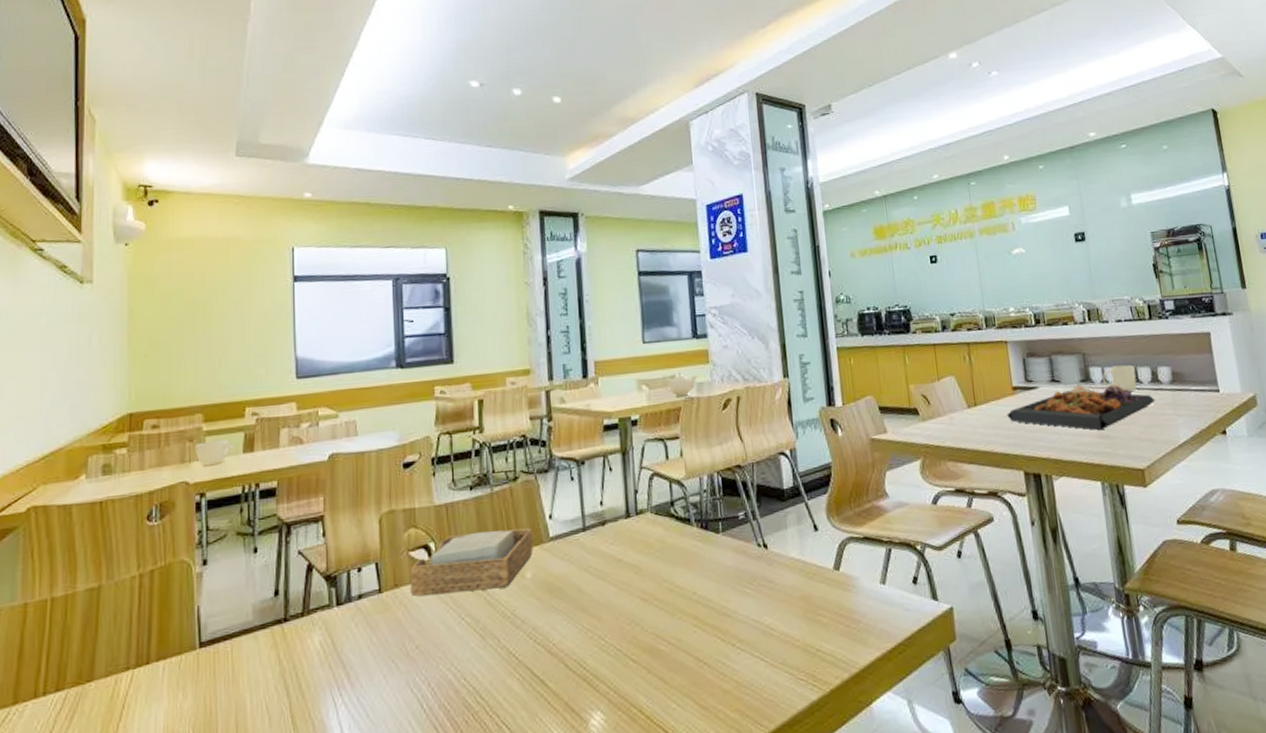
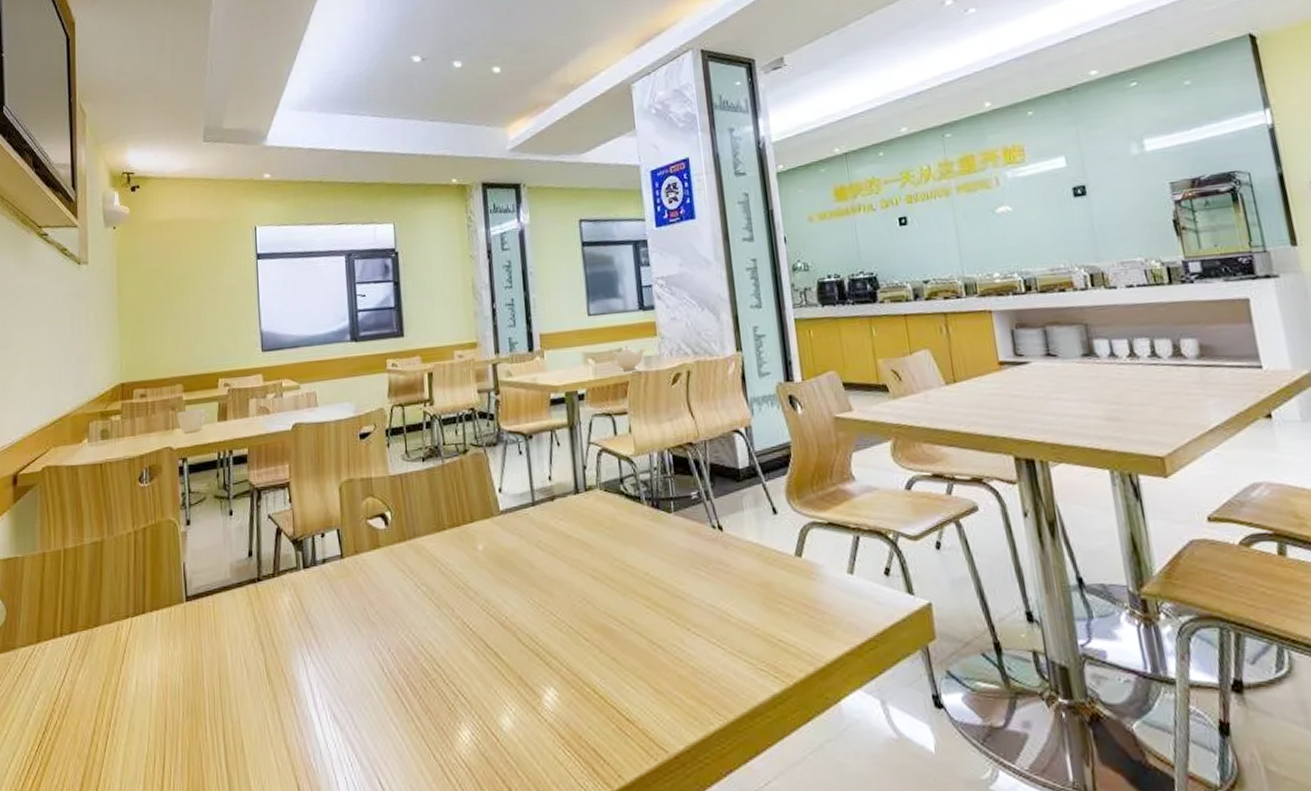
napkin holder: present [409,528,533,597] -> none [368,500,484,564]
food tray: present [1007,381,1156,430] -> none [993,356,1178,411]
cup: present [1102,365,1137,391] -> none [1109,337,1155,367]

